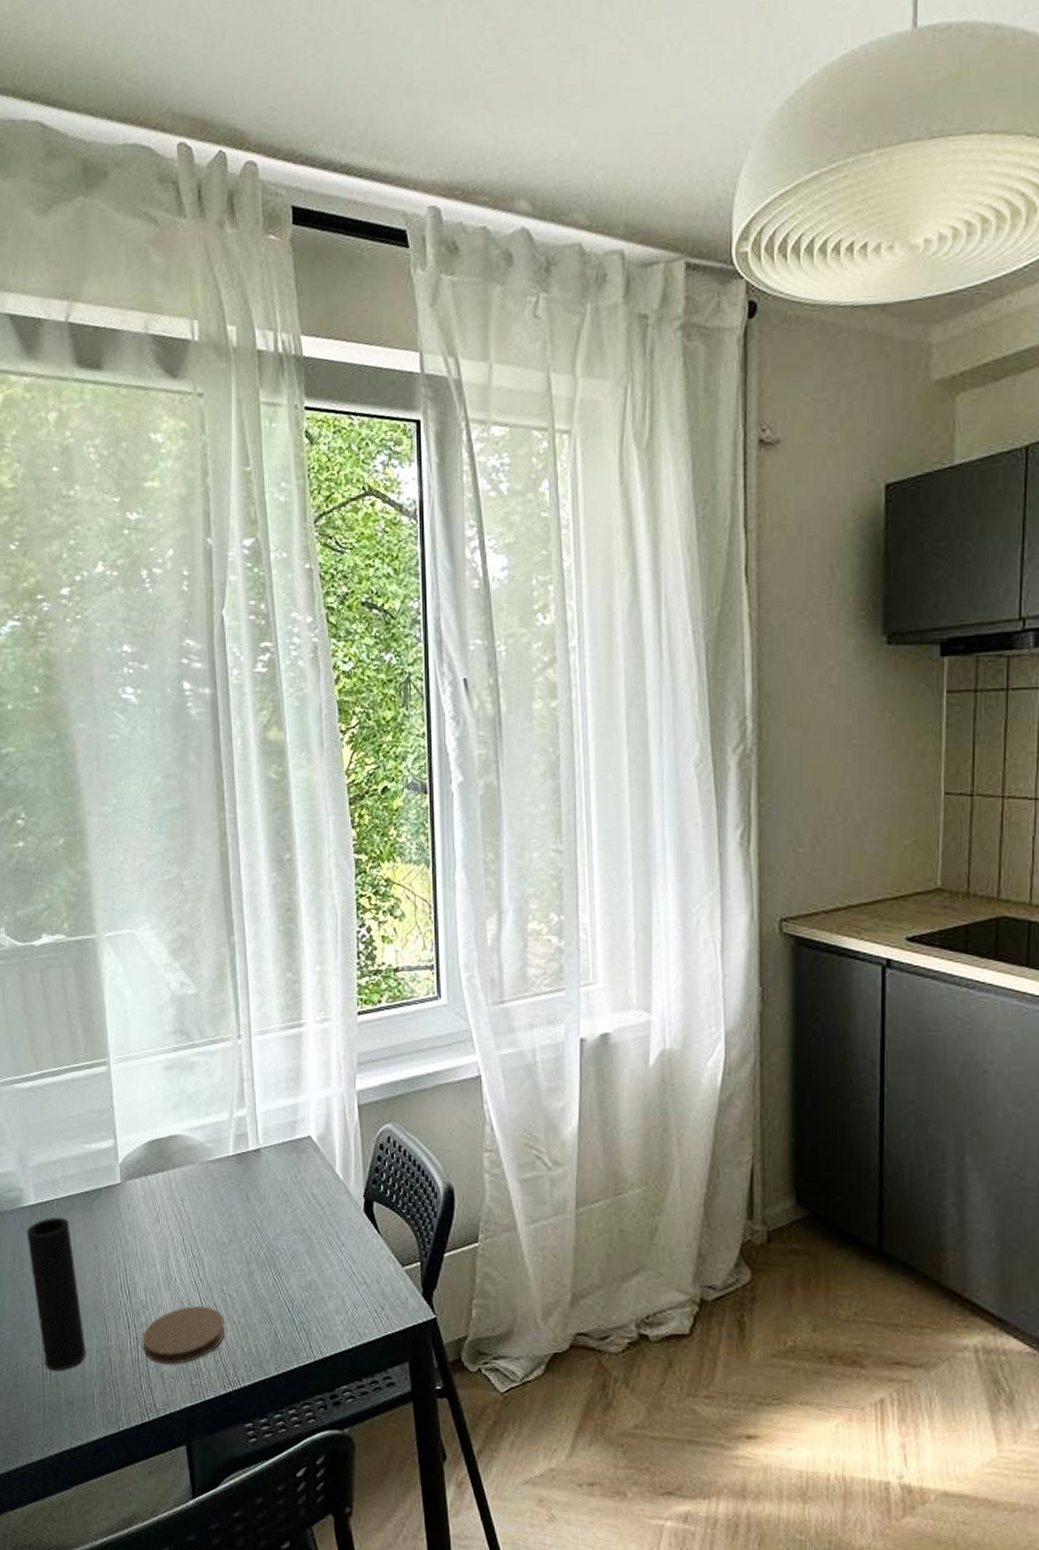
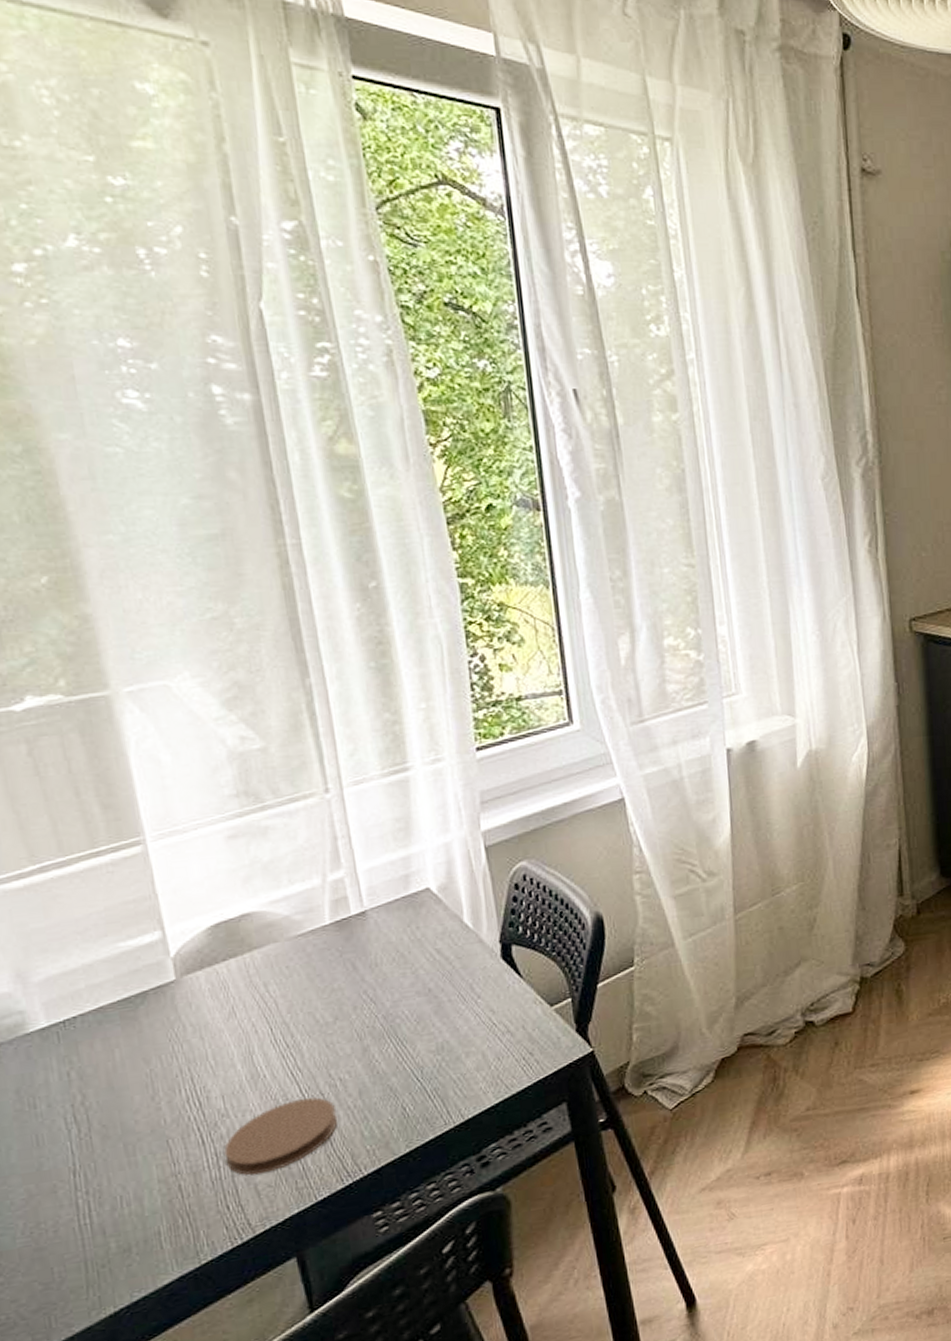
cup: present [26,1217,86,1372] -> none [36,1034,144,1219]

